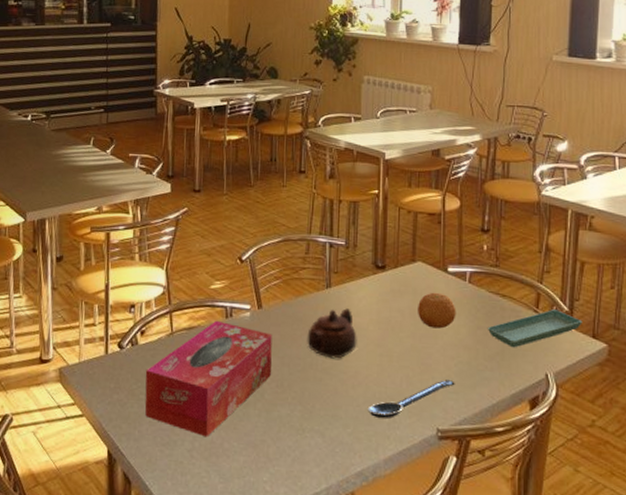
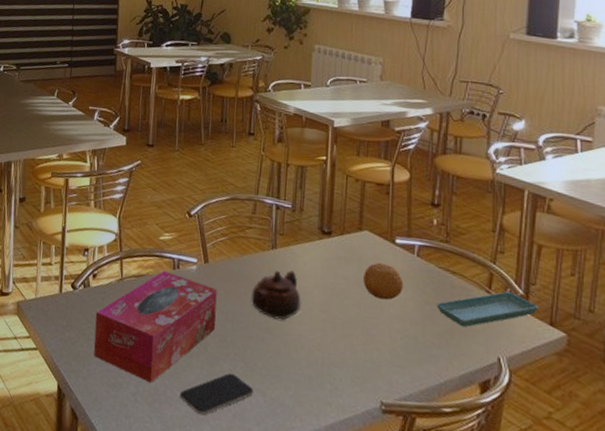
smartphone: none [237,417,313,464] -> present [179,373,254,415]
spoon: present [367,379,455,420] -> none [309,352,401,386]

